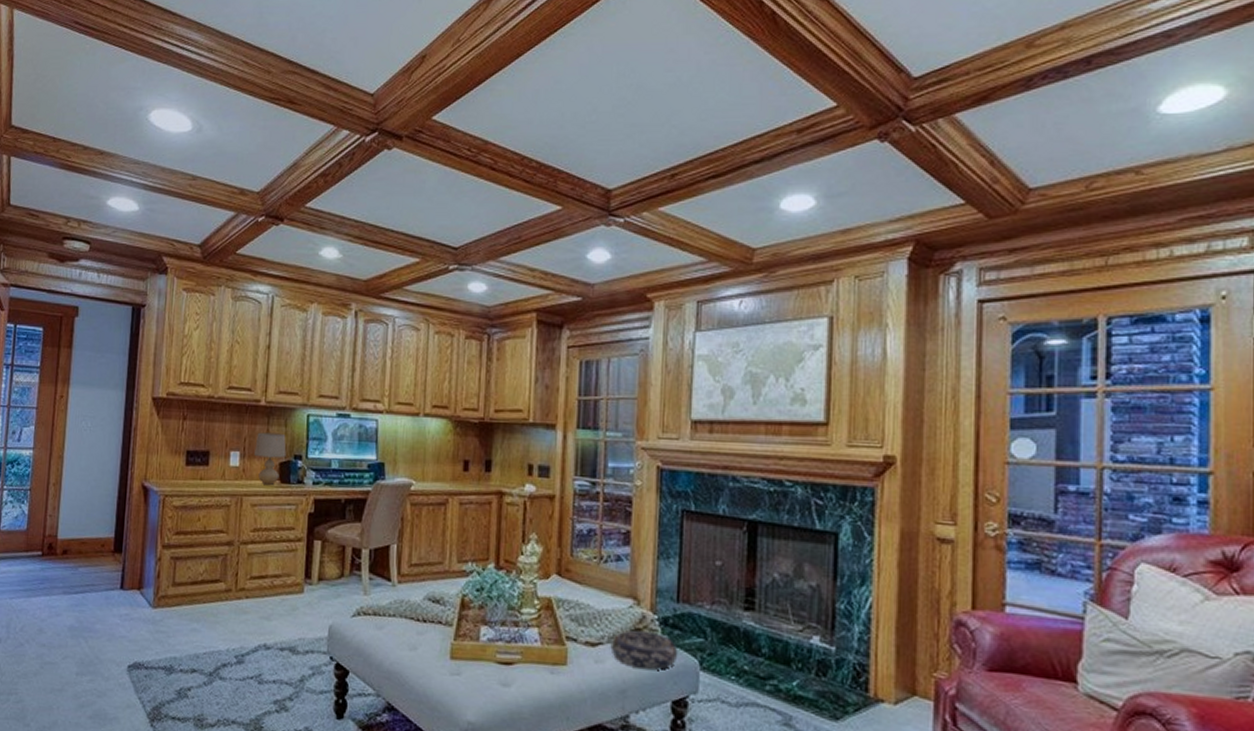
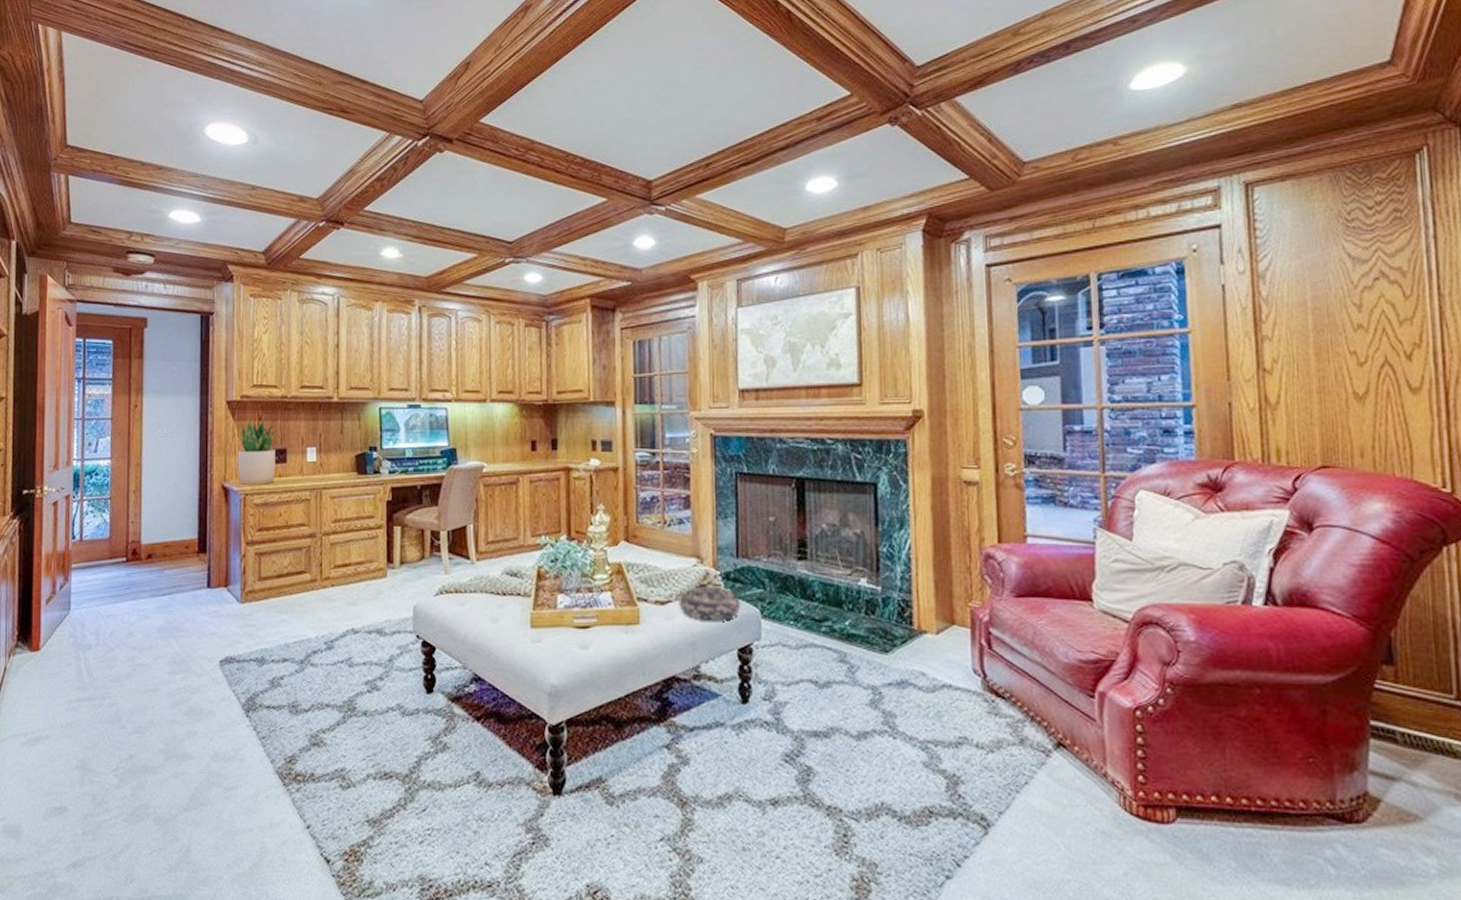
planter: none [158,417,201,487] -> present [237,417,276,485]
table lamp: present [254,432,287,485] -> none [330,427,361,477]

